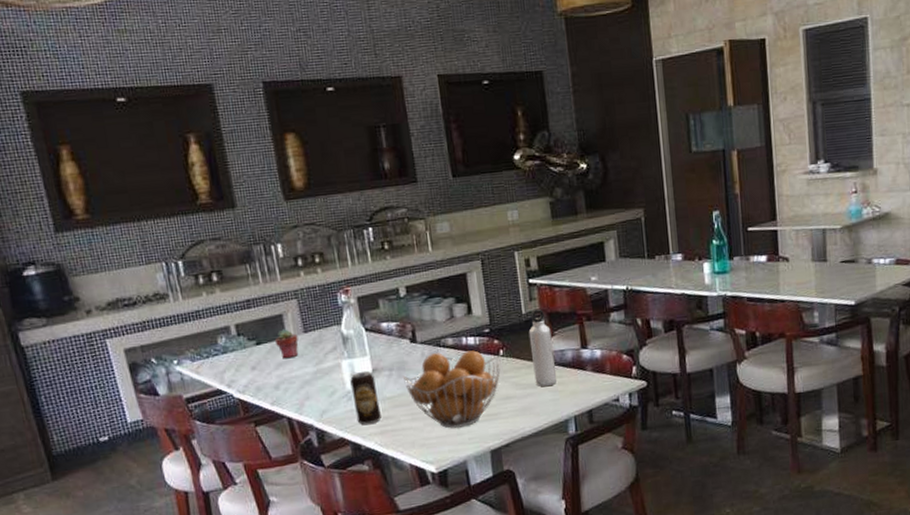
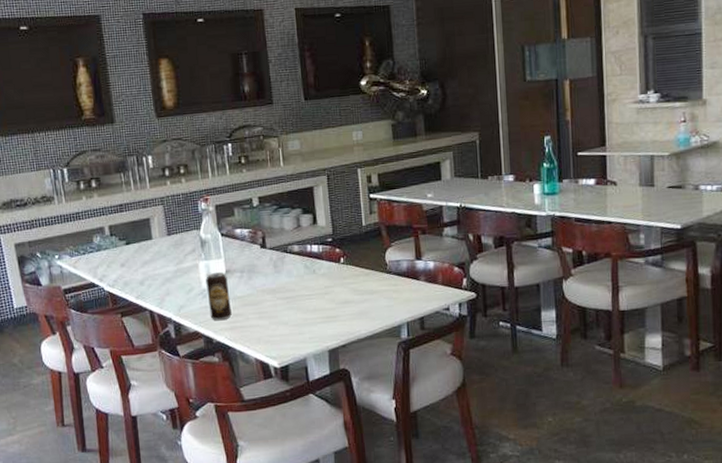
potted succulent: present [274,329,299,359] -> none [142,231,162,258]
fruit basket: present [402,350,501,429] -> none [252,257,341,328]
water bottle: present [528,309,558,387] -> none [367,222,393,294]

